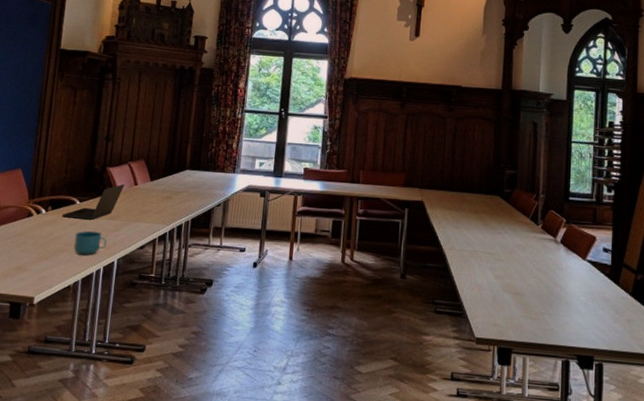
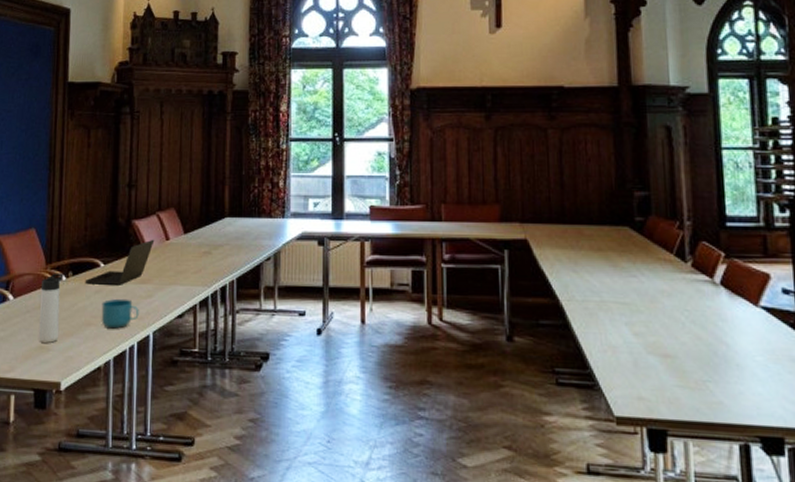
thermos bottle: none [17,207,44,265] -> present [38,273,64,344]

